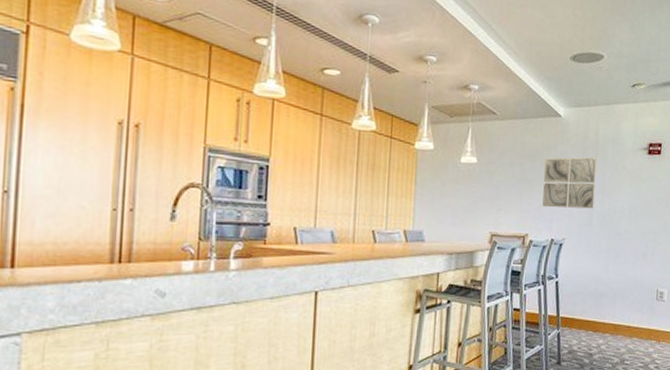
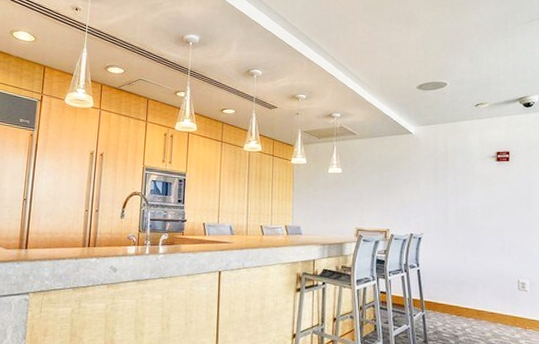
wall art: present [542,157,596,209] -> none [399,165,448,209]

